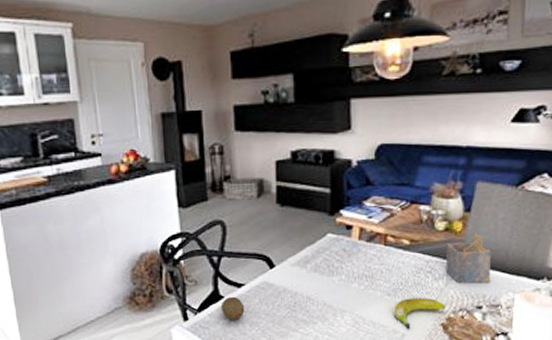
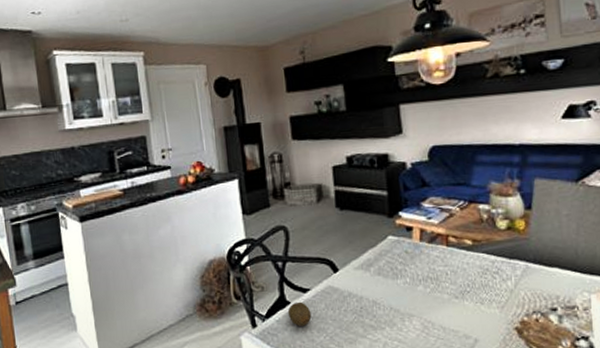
banana: present [394,298,445,329] -> none [464,300,517,334]
napkin holder: present [445,233,491,284] -> none [510,231,562,285]

